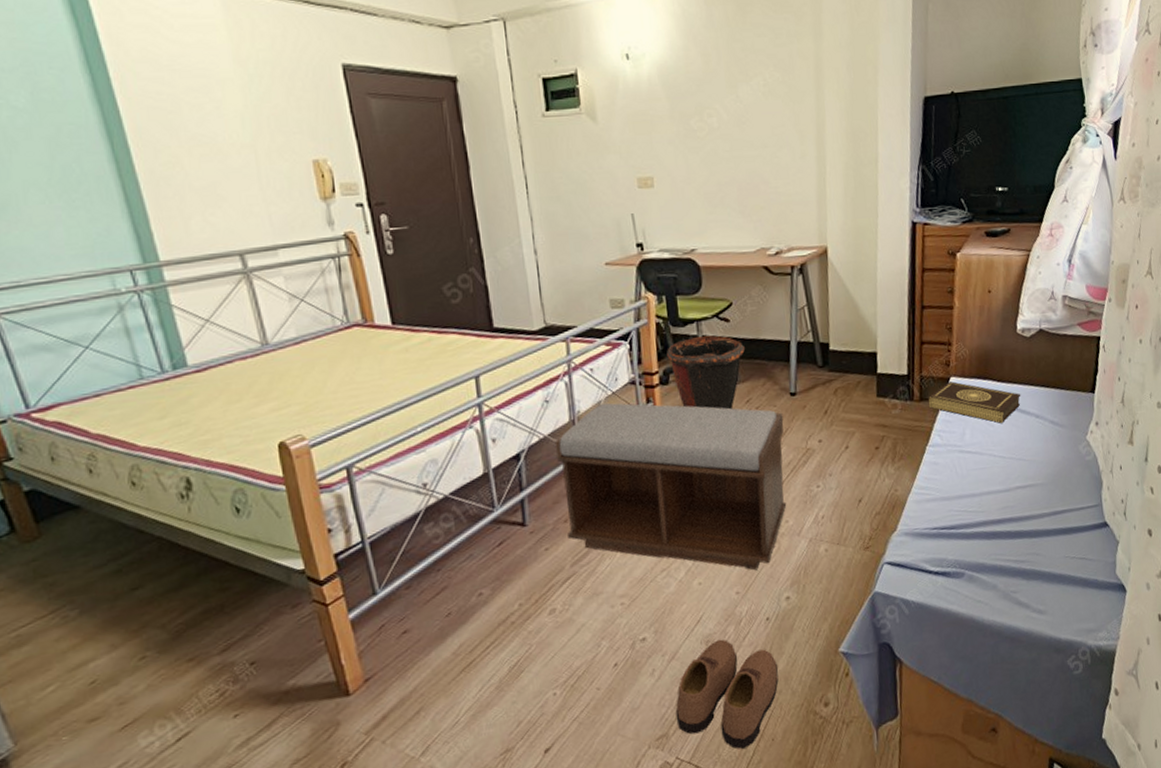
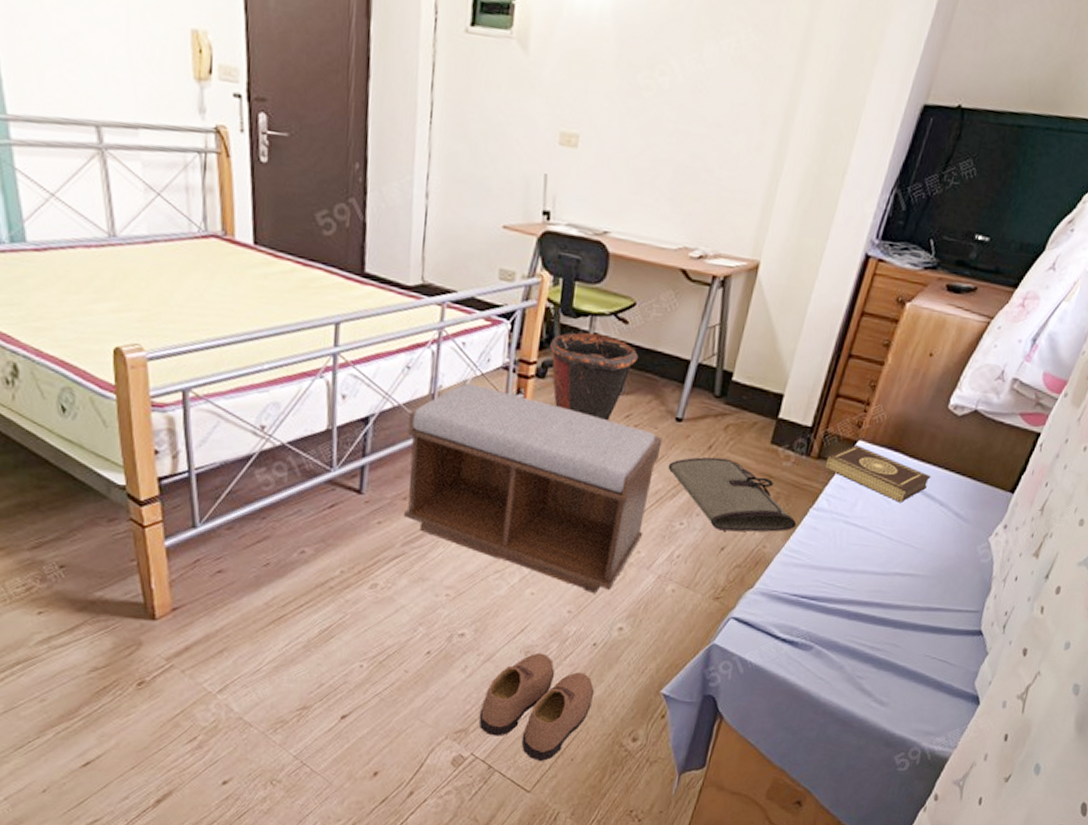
tool roll: none [793,418,919,485] -> present [668,457,797,532]

